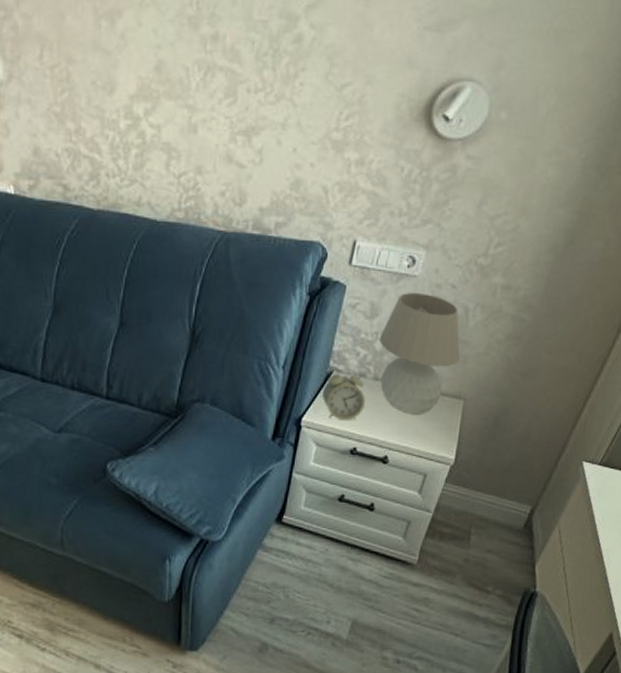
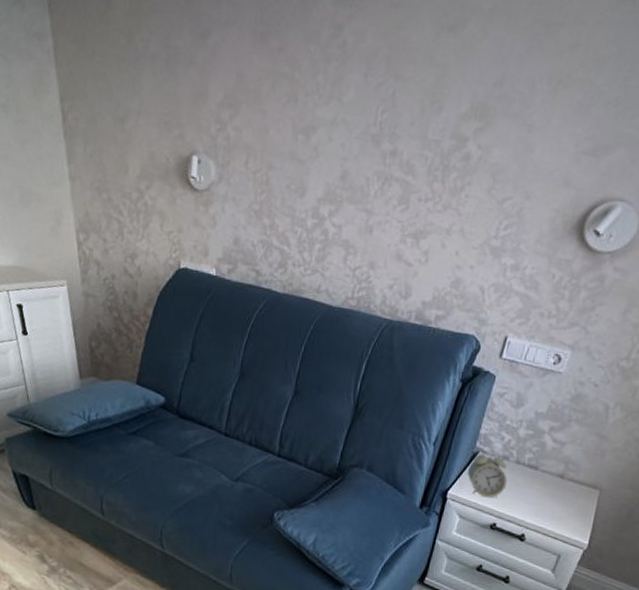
table lamp: present [379,293,460,415] -> none [522,387,599,500]

